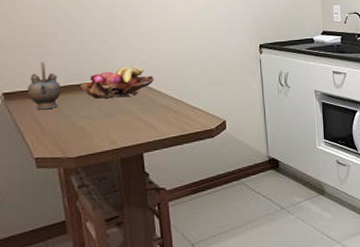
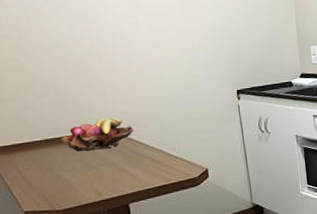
teapot: present [27,61,61,110] -> none [9,115,43,165]

